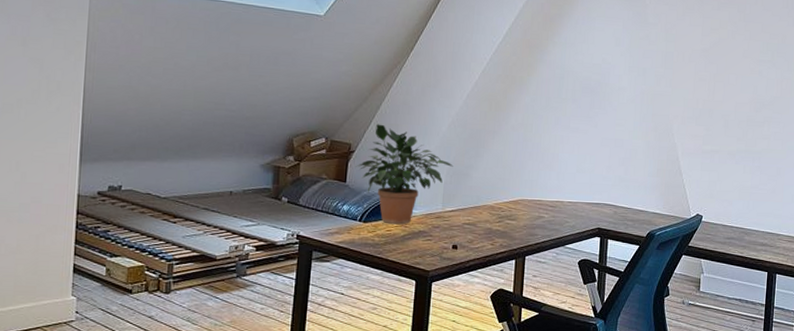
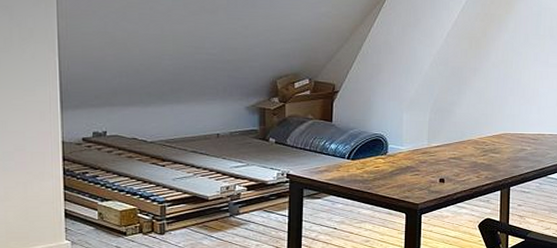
potted plant: present [356,124,453,225] -> none [341,64,437,161]

